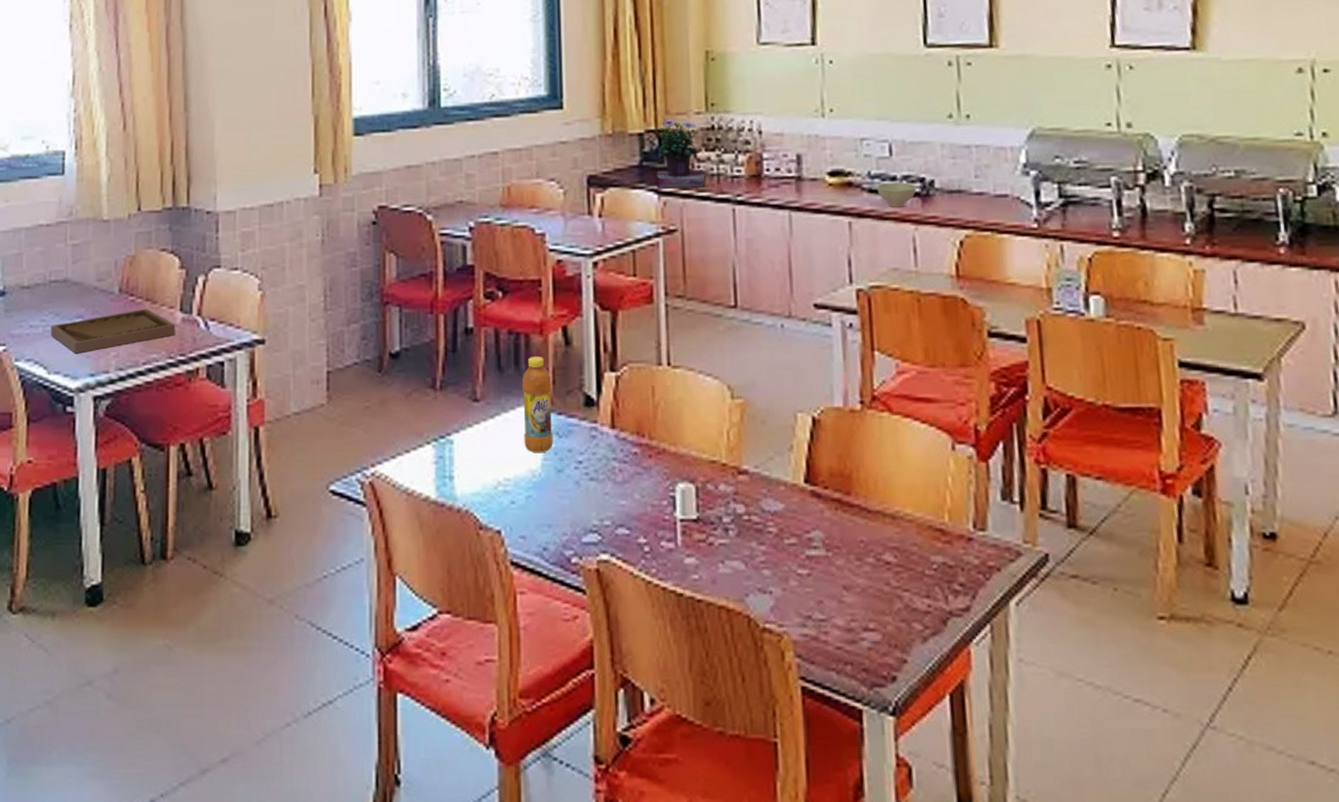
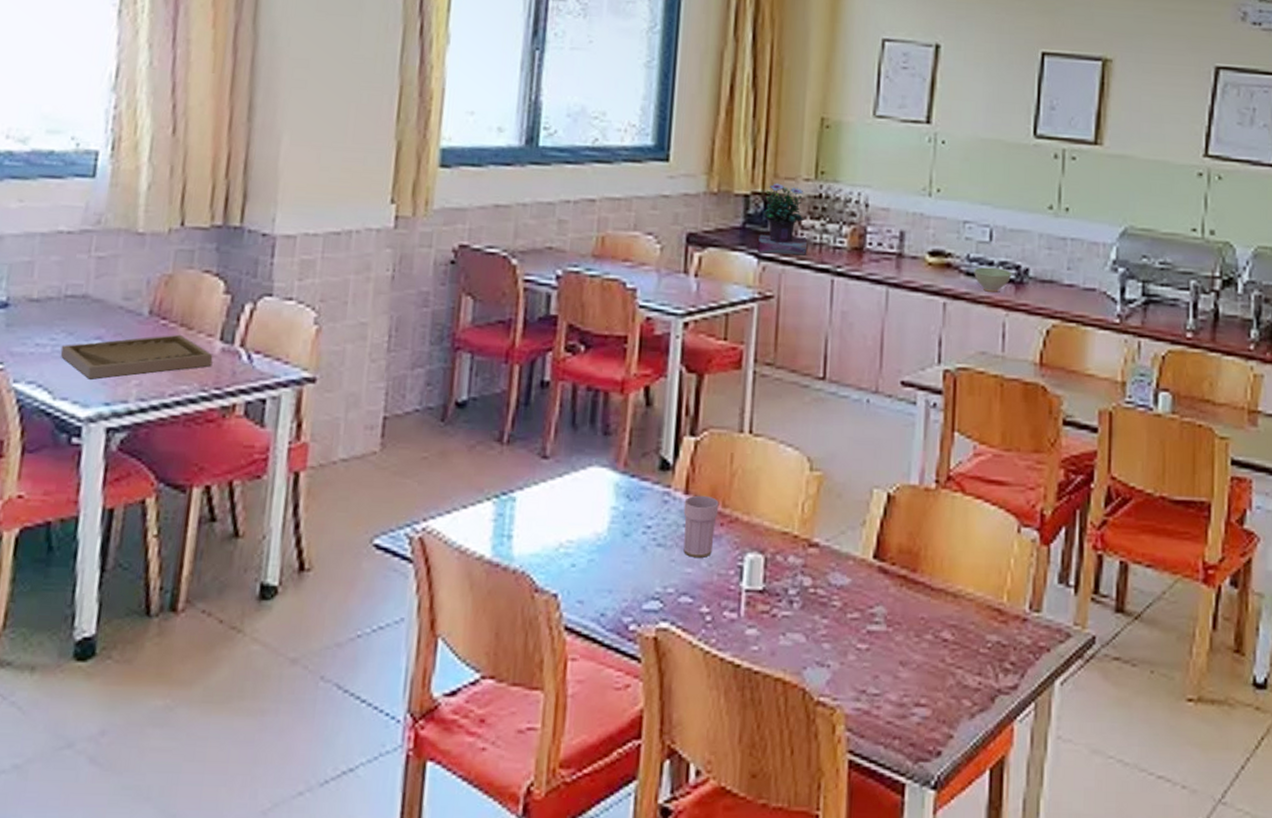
bottle: present [521,357,553,453] -> none [591,415,628,516]
cup: none [611,429,646,489] -> present [683,495,719,558]

